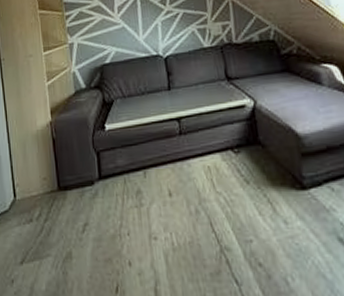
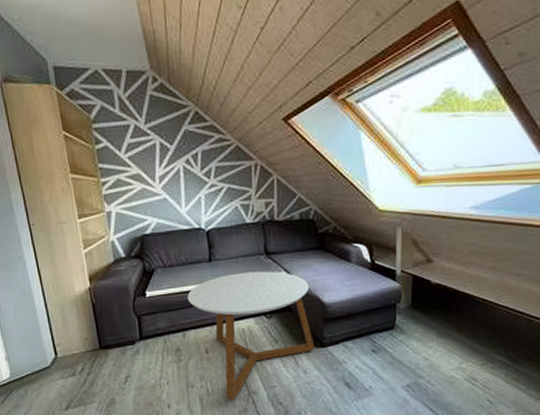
coffee table: none [147,98,294,257] -> present [187,271,315,399]

